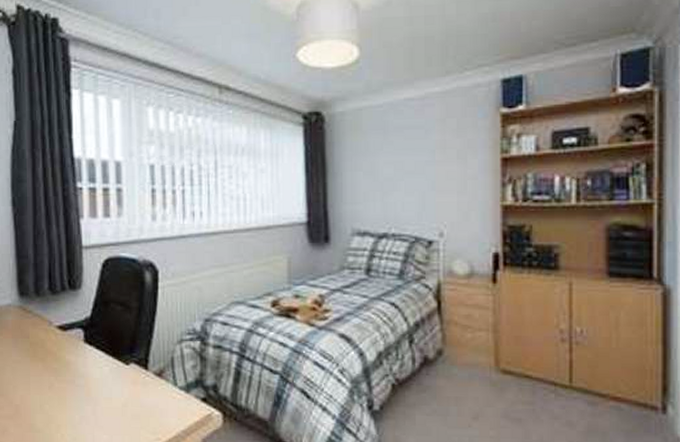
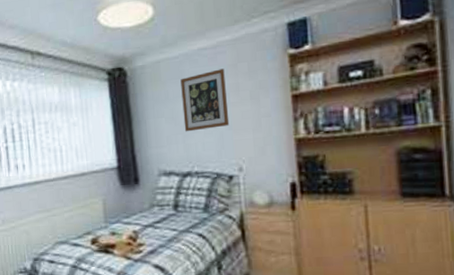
wall art: none [383,123,433,189] -> present [180,68,230,132]

